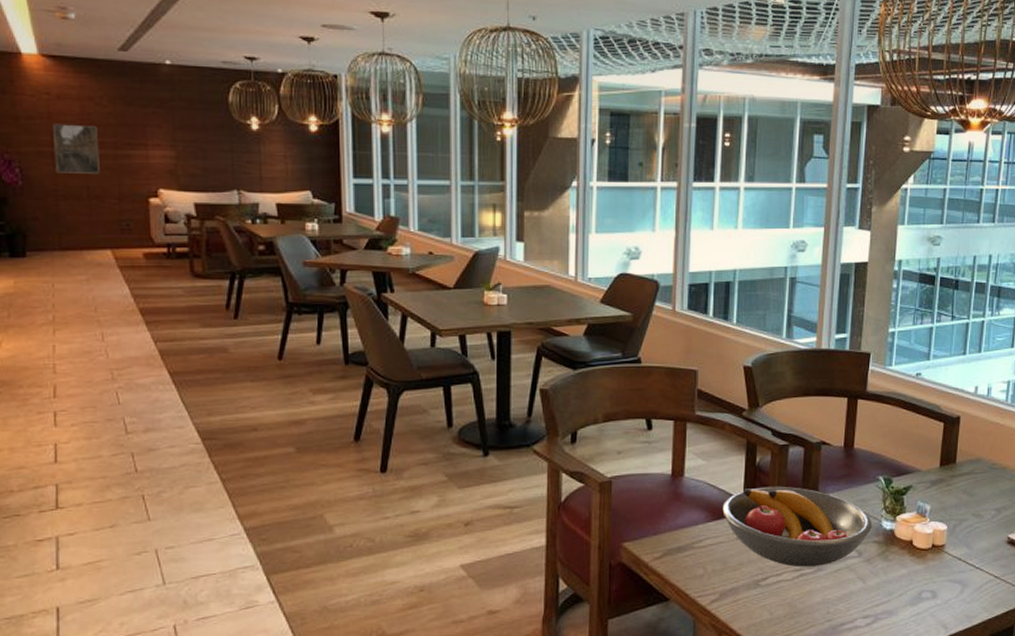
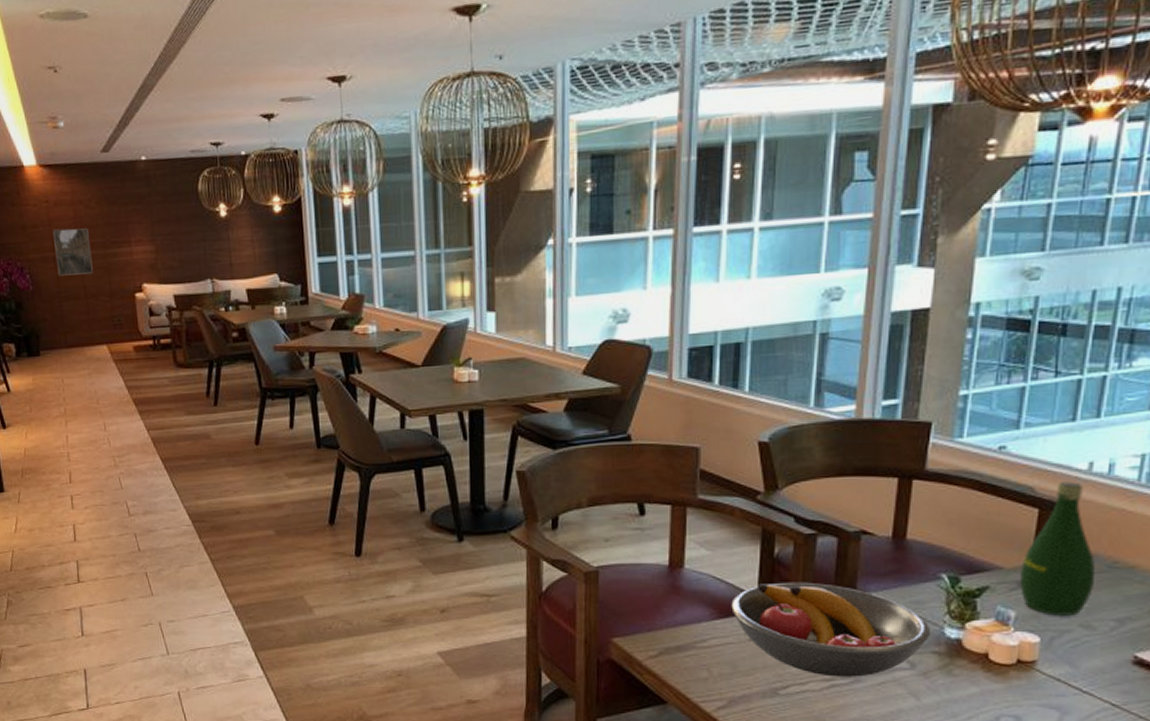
bottle: none [933,401,982,508] -> present [1020,481,1096,616]

